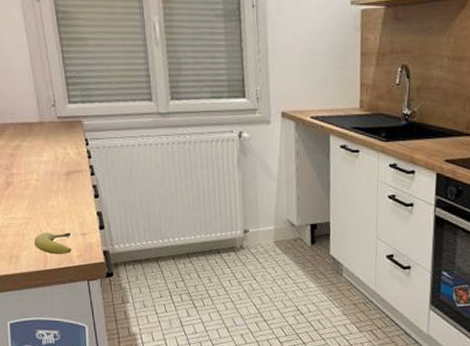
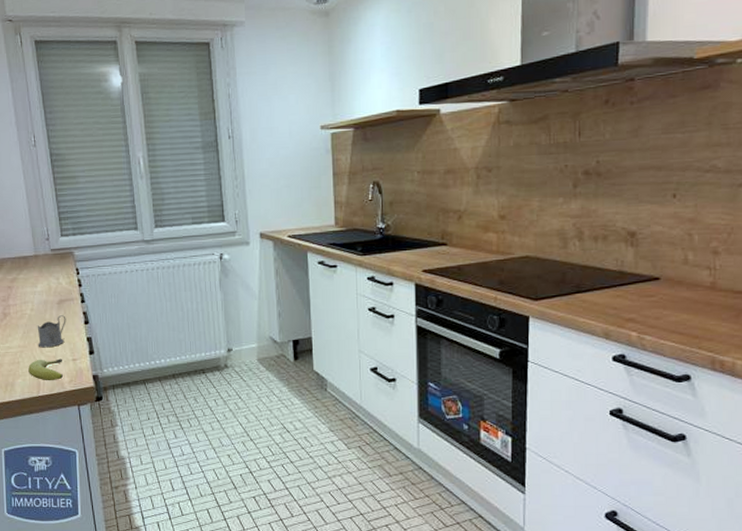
tea glass holder: none [43,187,75,221] -> present [37,315,66,348]

